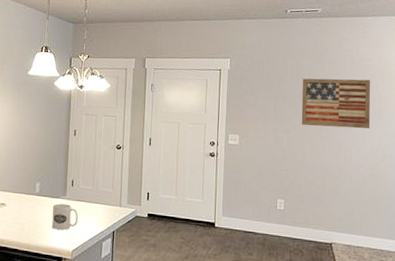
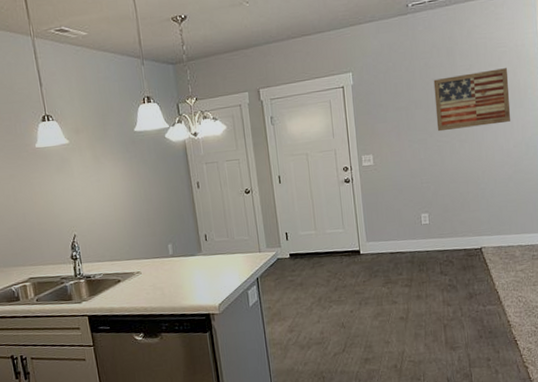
mug: present [52,203,79,230] -> none [190,260,219,287]

